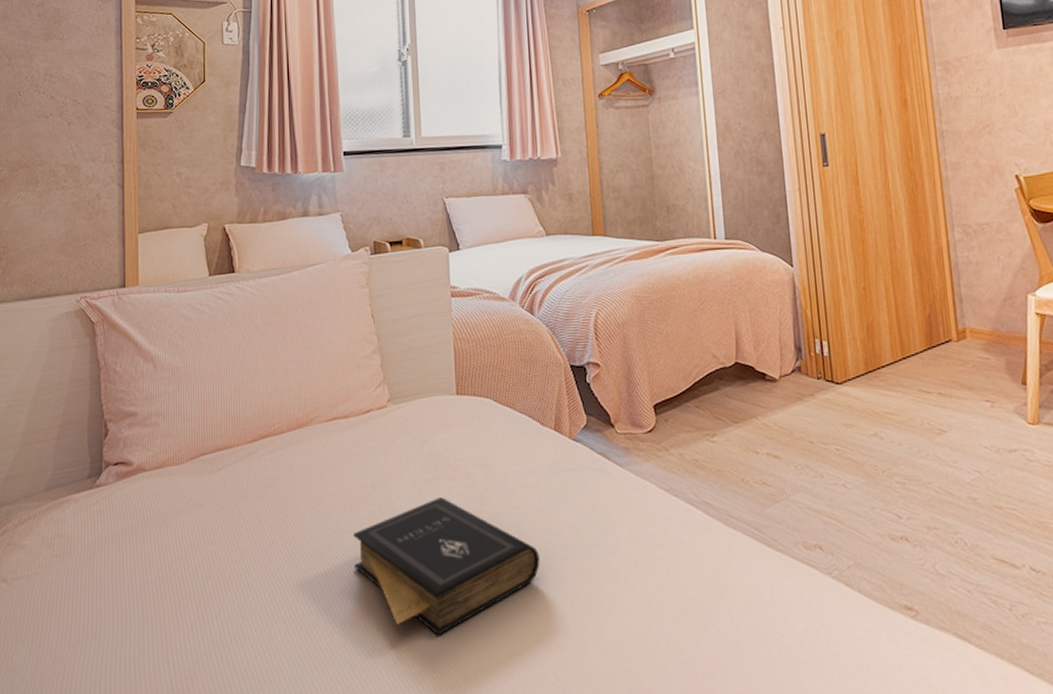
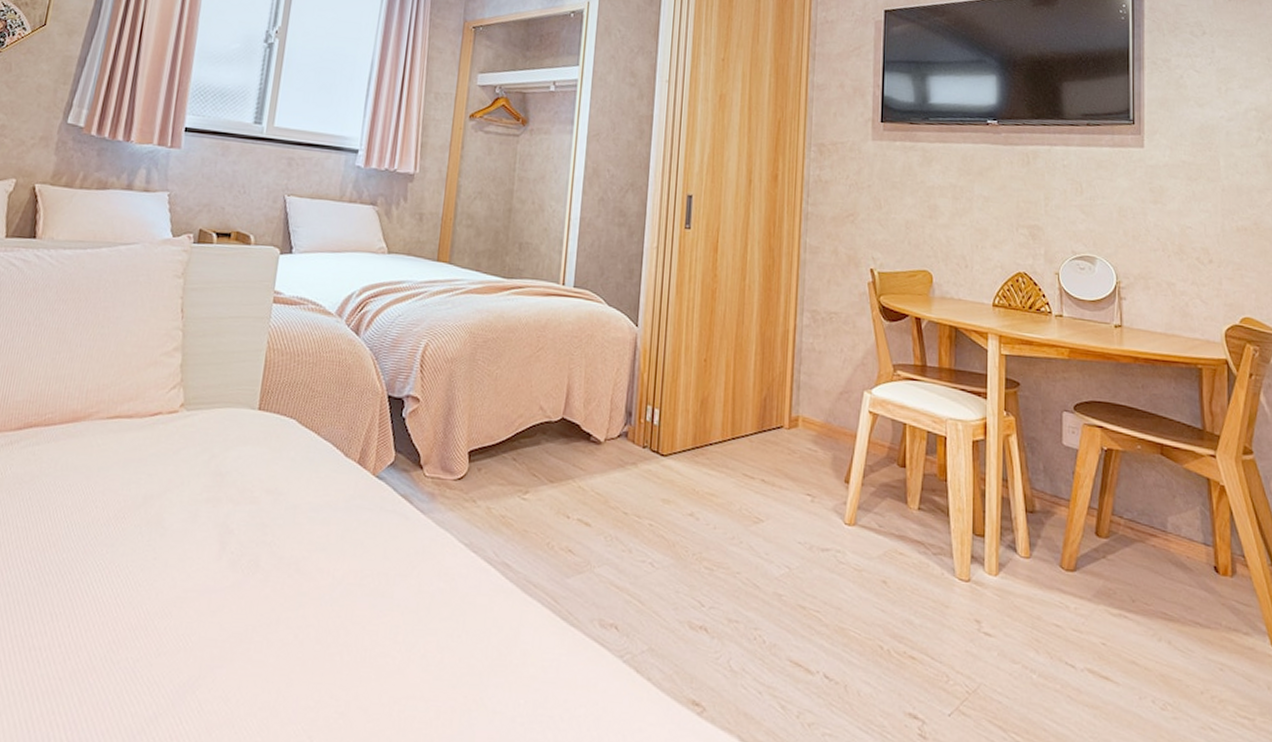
book: present [353,497,540,636] -> none [106,520,317,676]

